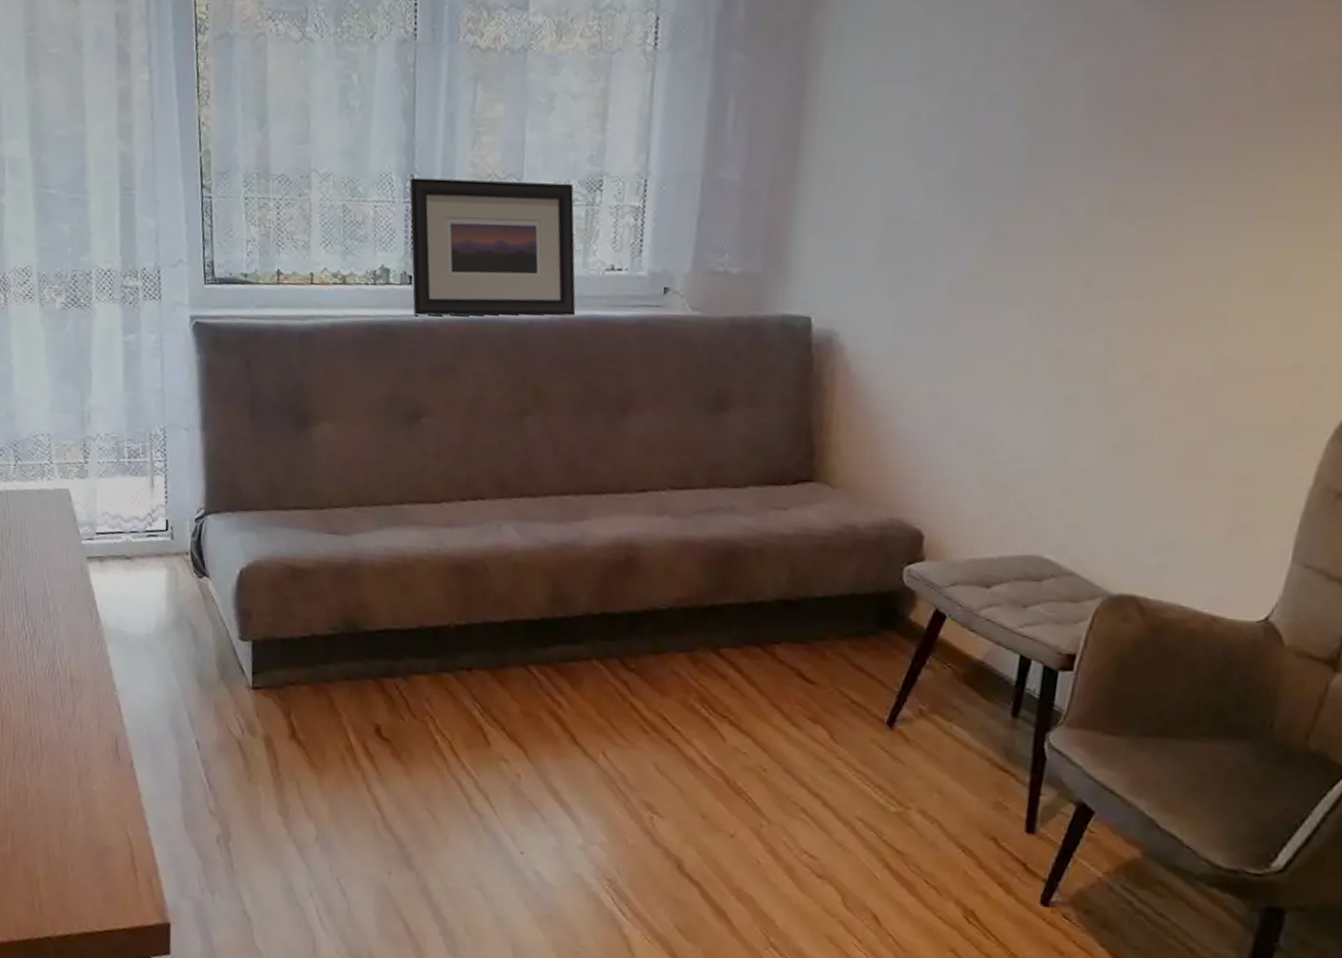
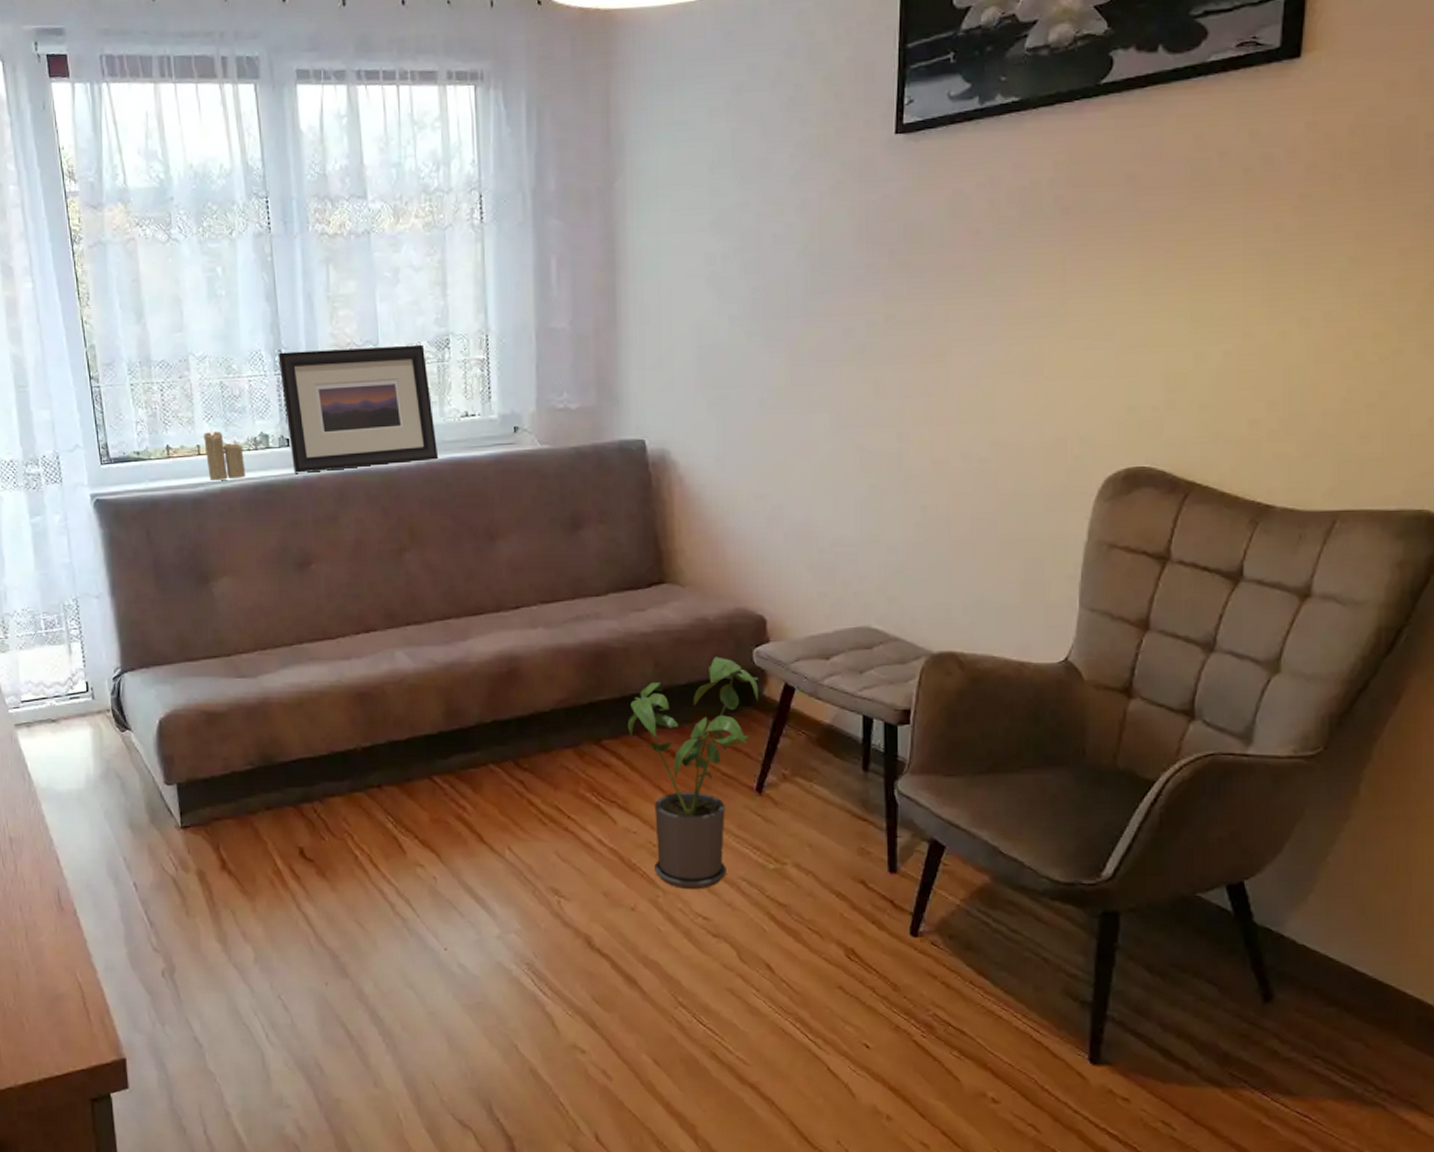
candle: none [318,252,361,316] -> present [204,425,246,482]
house plant: none [751,570,906,825] -> present [628,656,759,890]

